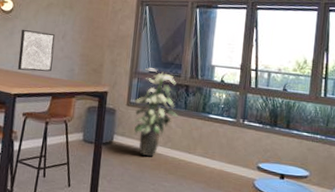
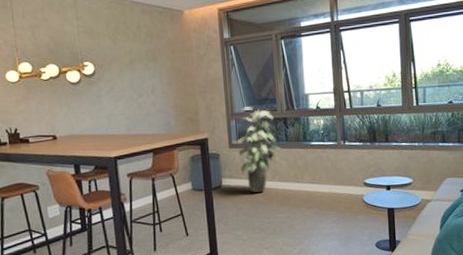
wall art: present [18,30,56,72] -> none [109,89,147,132]

